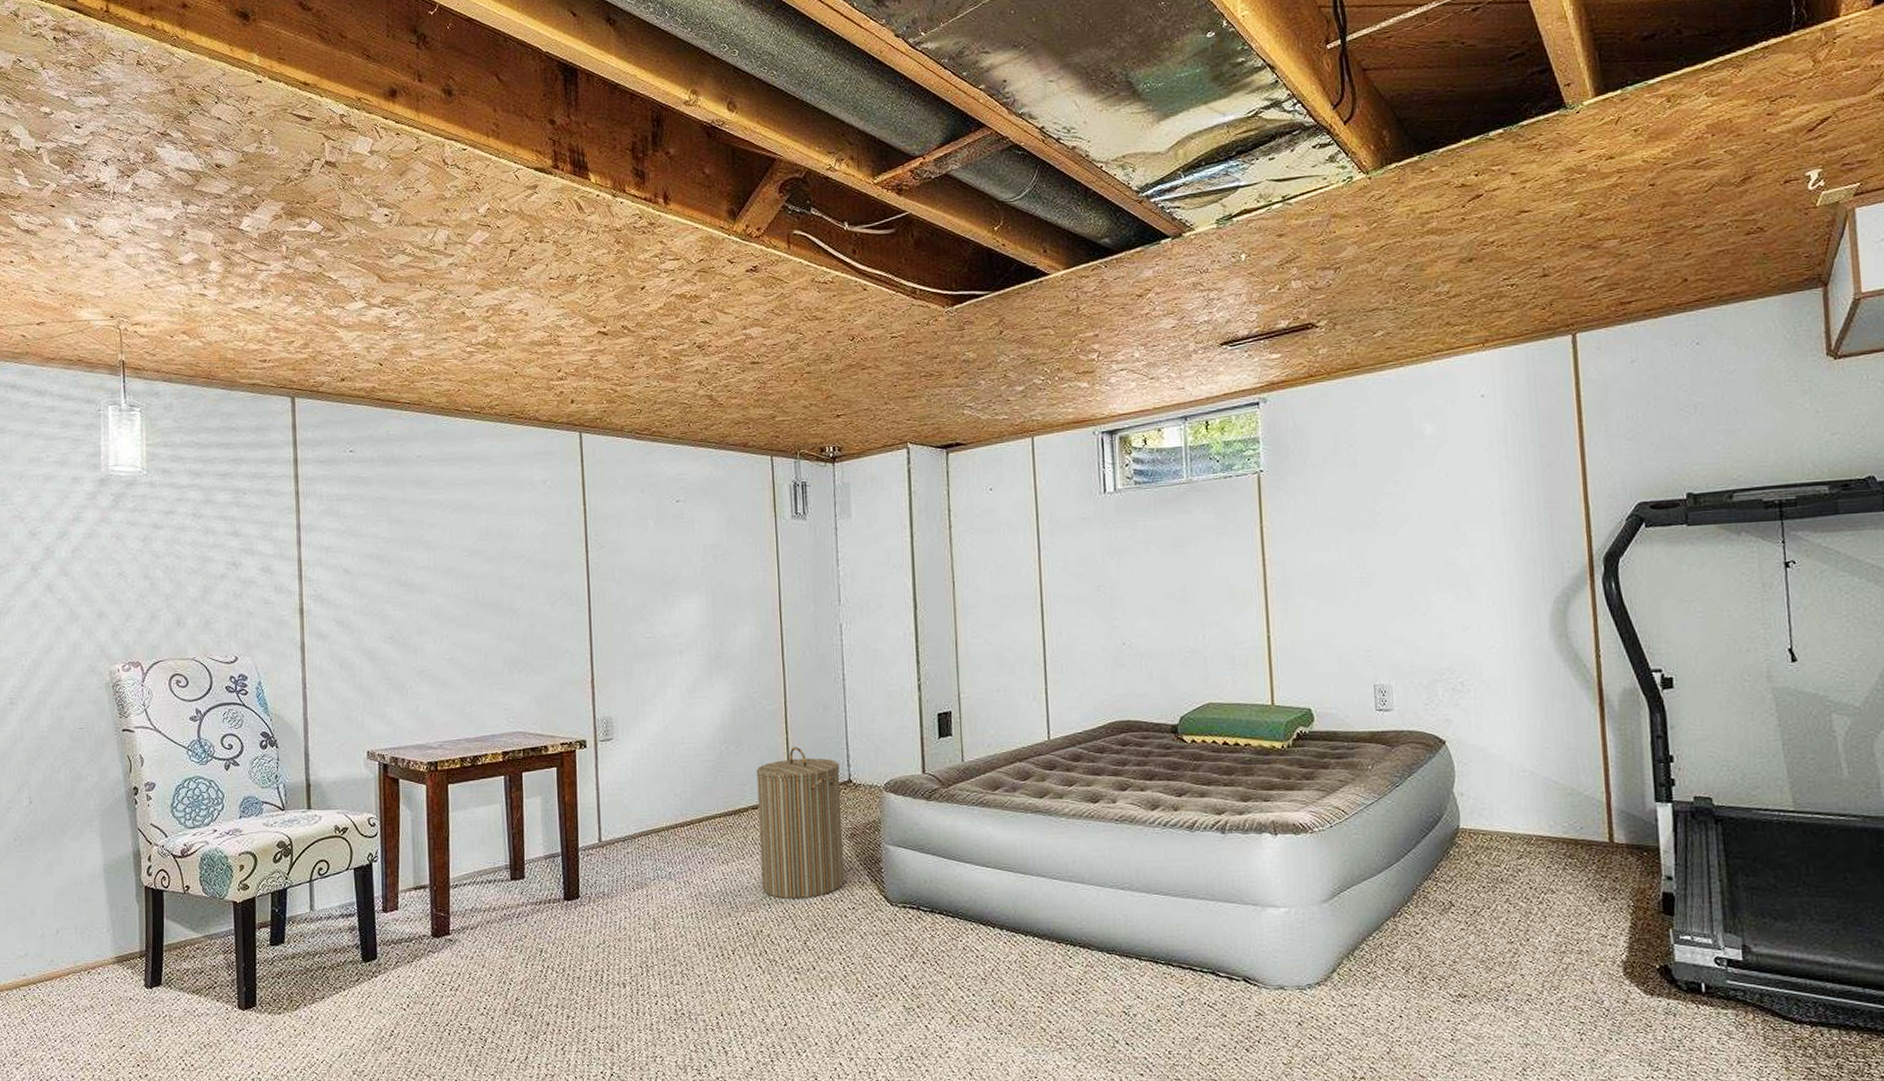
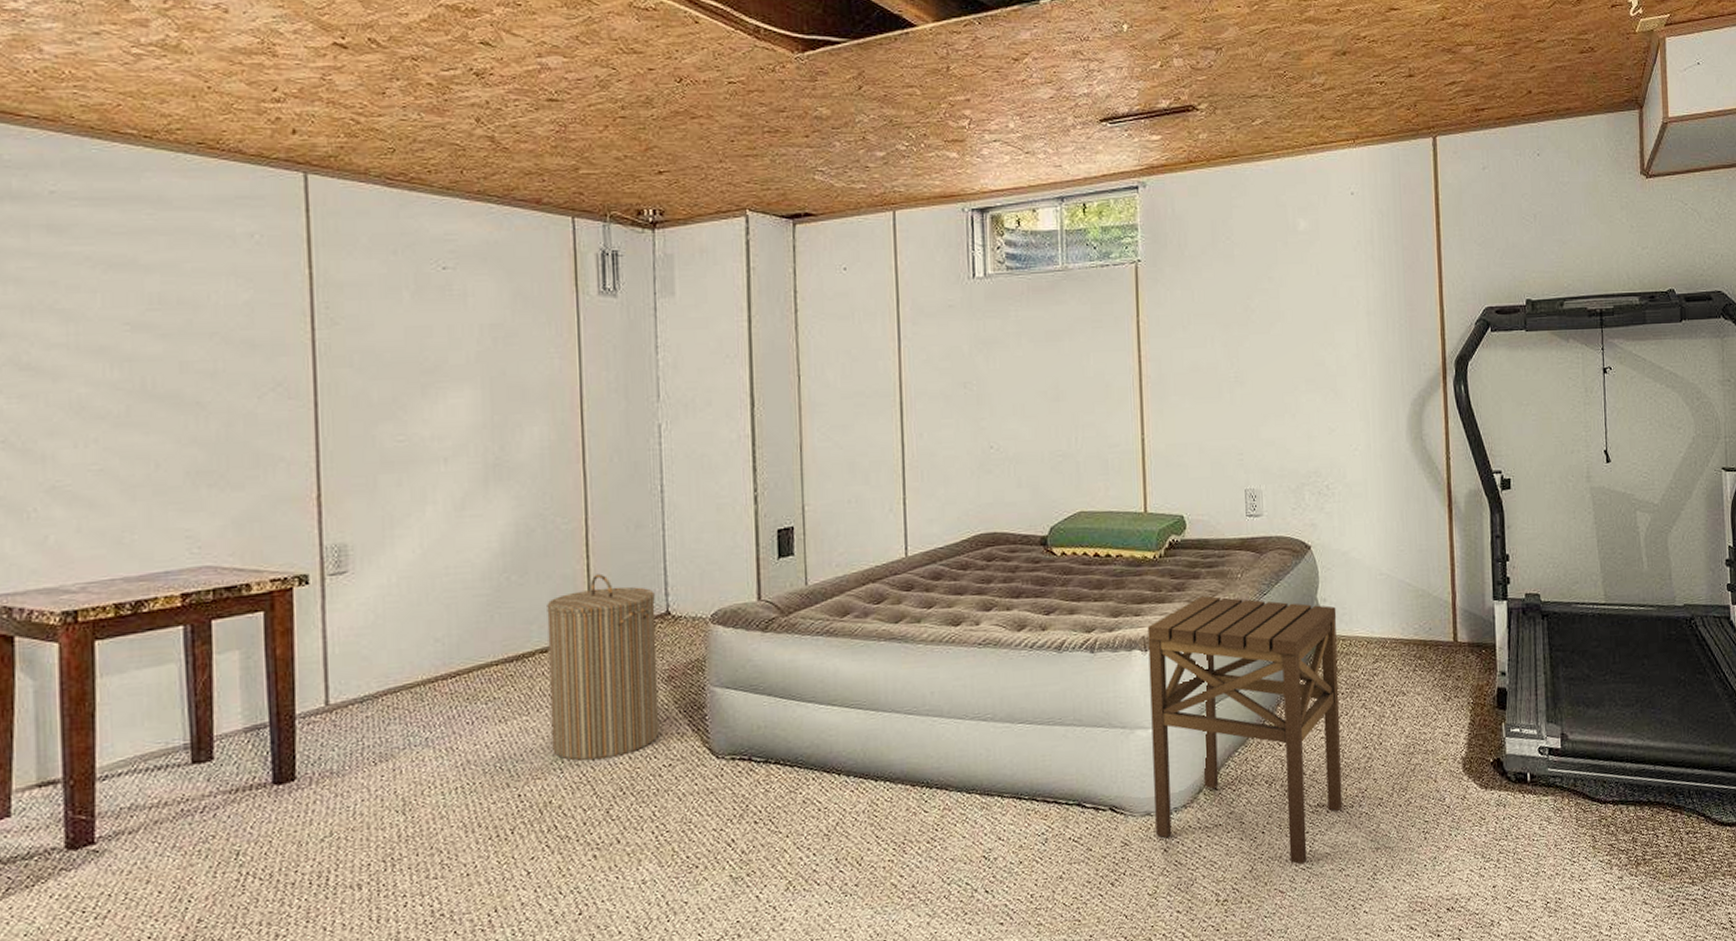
side table: none [1277,785,1487,1052] -> present [1147,595,1343,865]

